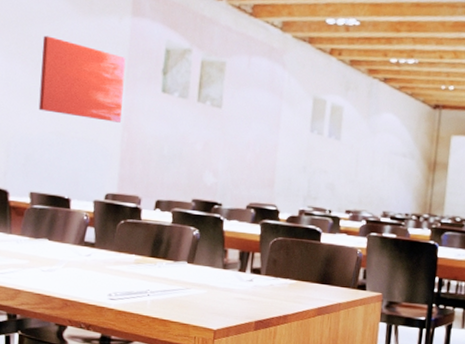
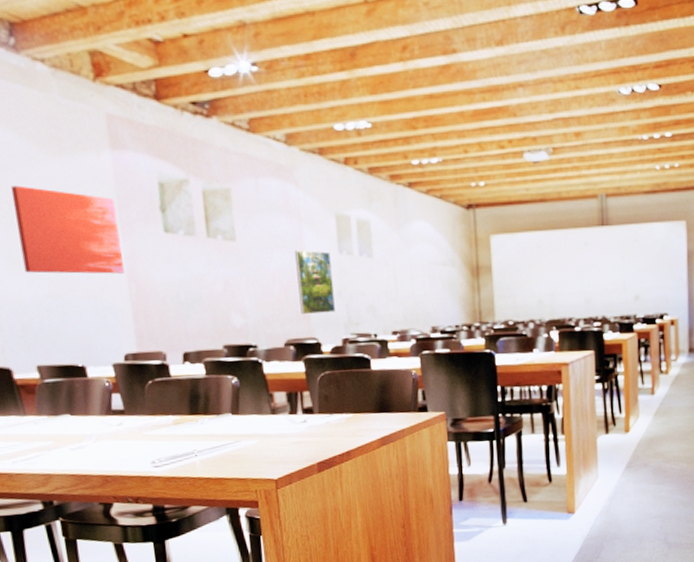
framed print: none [266,123,302,185] -> present [294,250,335,315]

